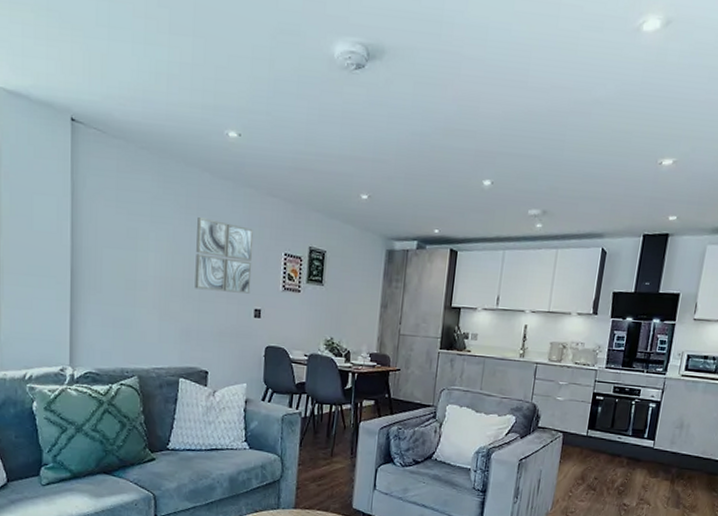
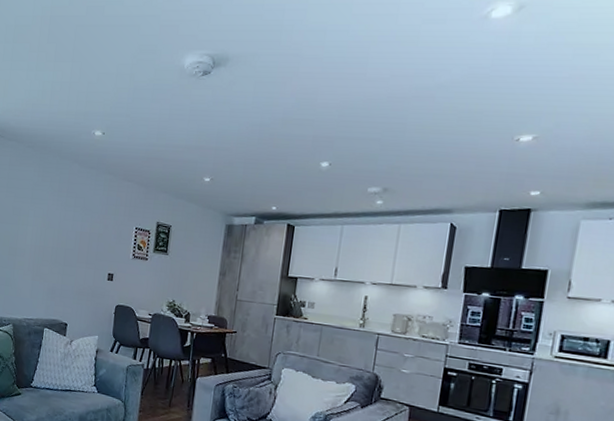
wall art: present [194,217,254,294] -> none [61,199,111,261]

